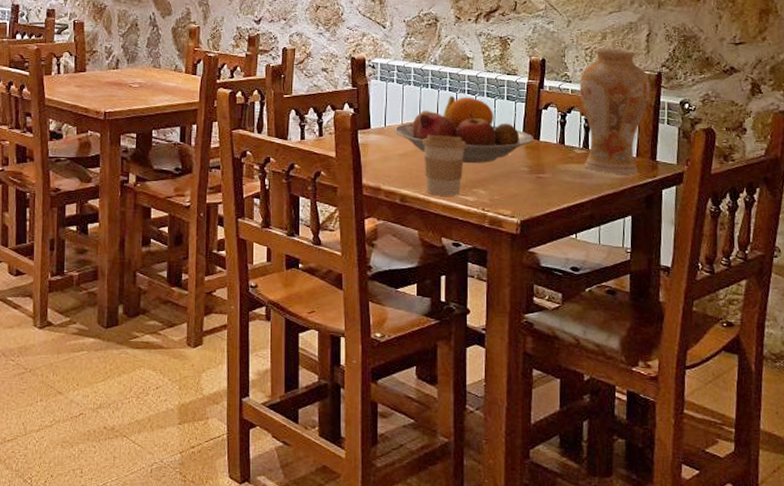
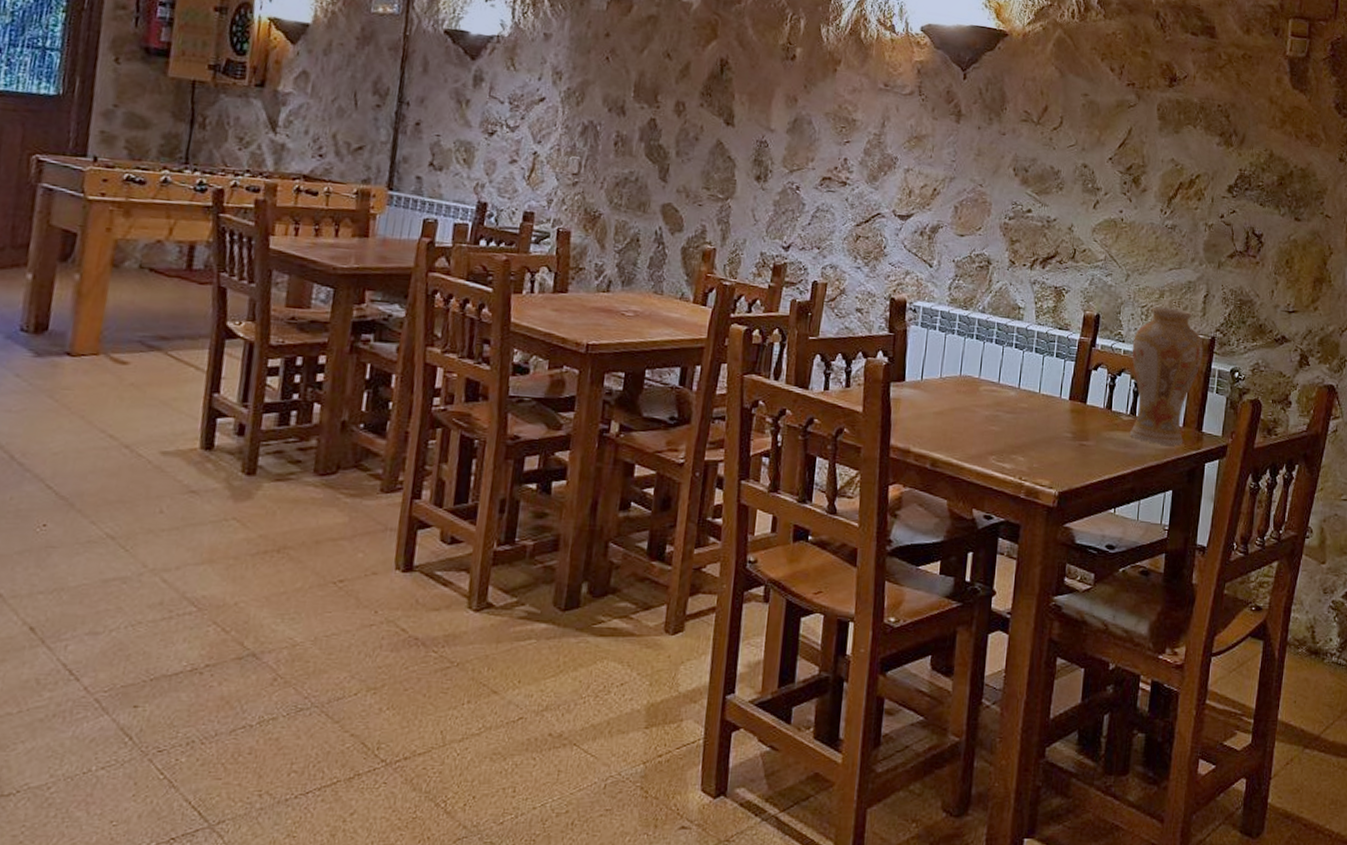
fruit bowl: present [394,96,533,163] -> none [931,349,1080,427]
coffee cup: present [422,135,466,196] -> none [960,392,1009,463]

